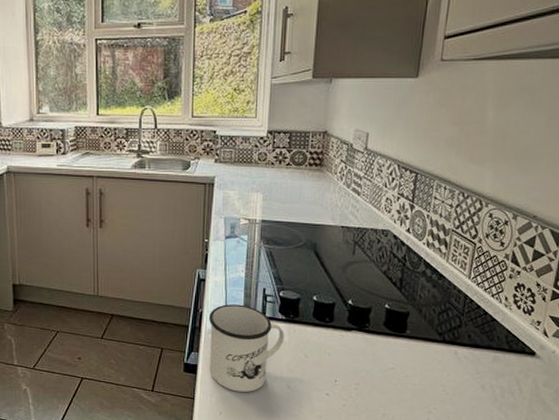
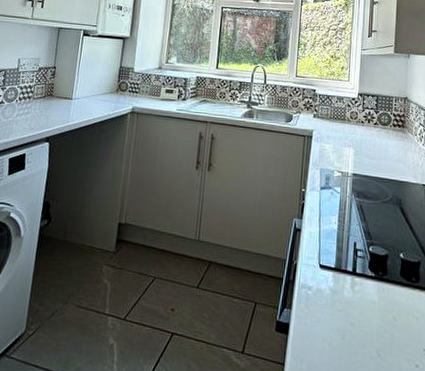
mug: present [208,304,285,392] -> none [301,257,375,359]

